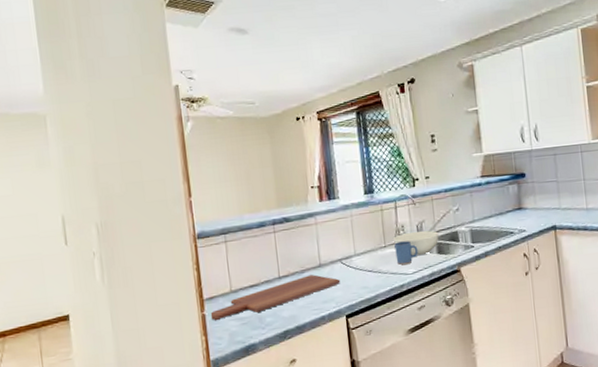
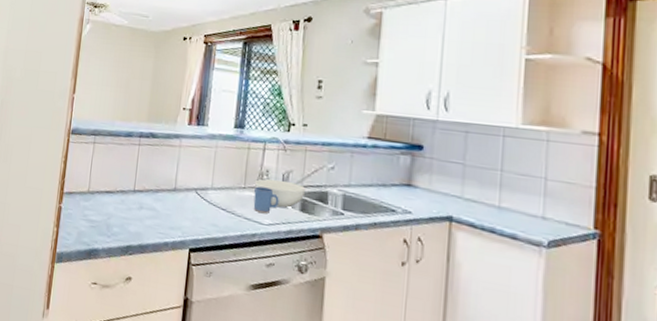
cutting board: present [210,274,341,320] -> none [65,196,192,220]

